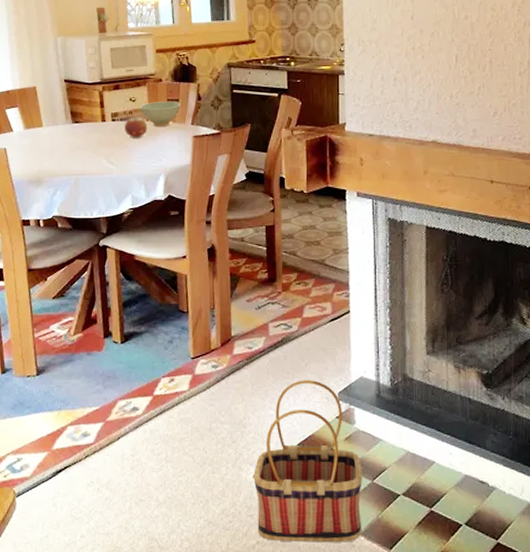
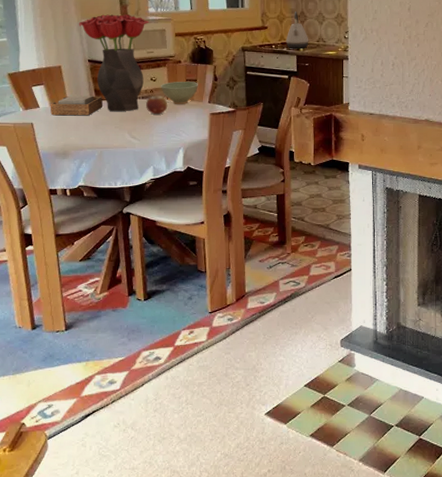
napkin holder: none [24,118,79,140] -> present [50,95,103,116]
bouquet: none [54,30,129,134] -> present [78,14,150,111]
basket: present [253,380,362,543] -> none [265,330,361,469]
kettle: none [275,23,301,64] -> present [286,12,309,49]

